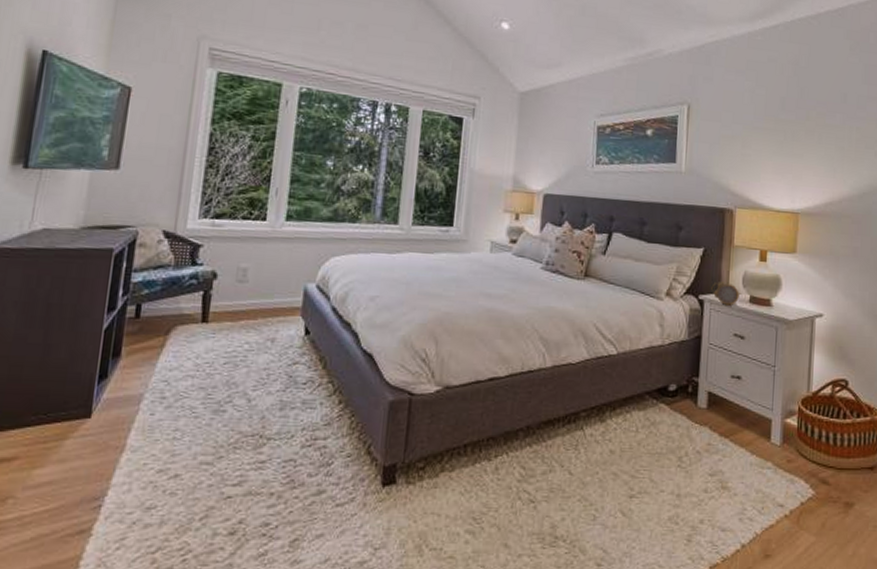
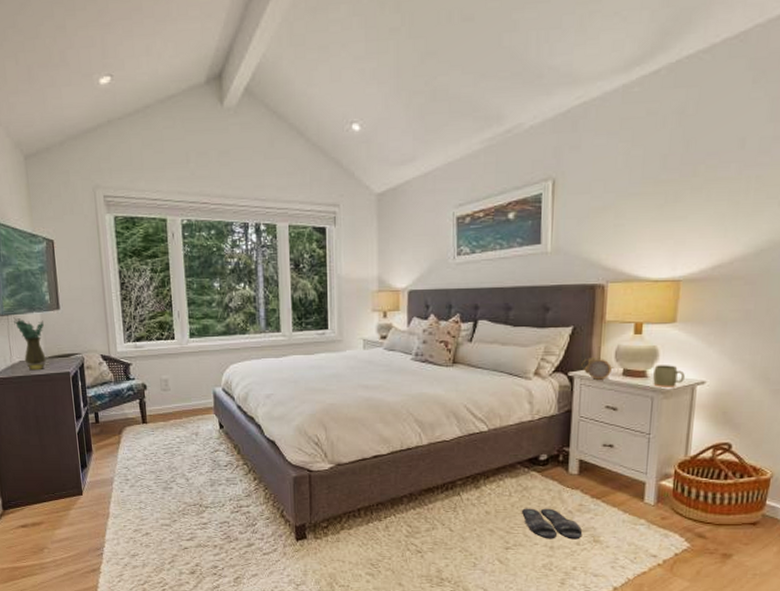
vase: none [48,172,92,243] -> present [13,317,47,371]
slippers: none [649,447,711,486] -> present [522,508,583,540]
mug: none [777,294,805,318] -> present [653,365,685,387]

